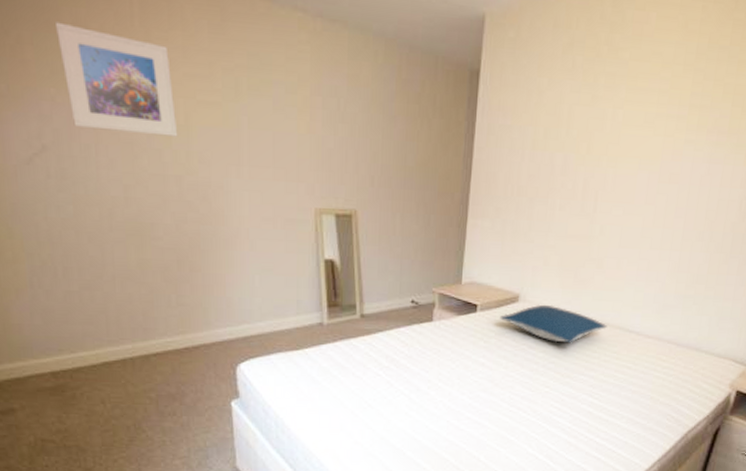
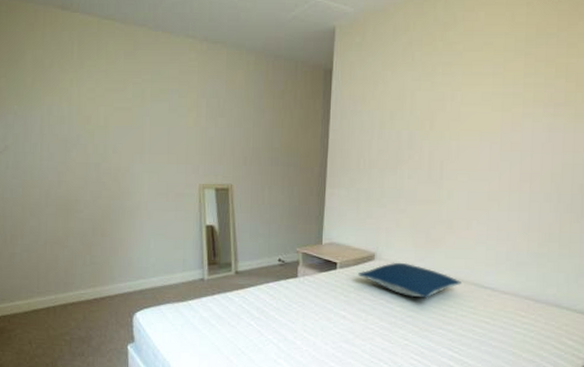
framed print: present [54,22,178,137] -> none [21,60,99,135]

